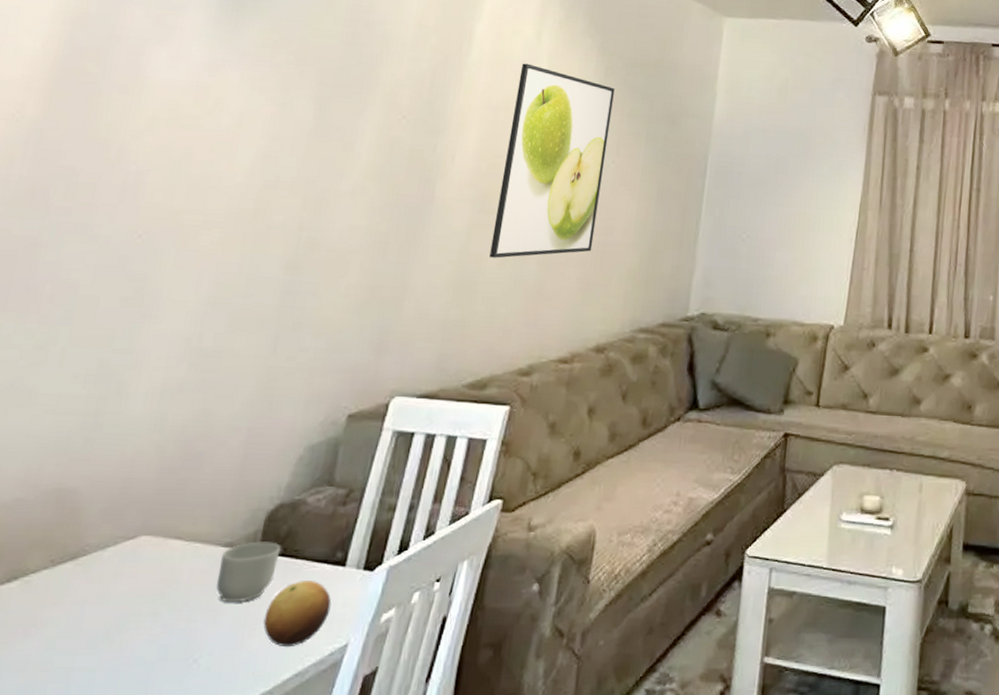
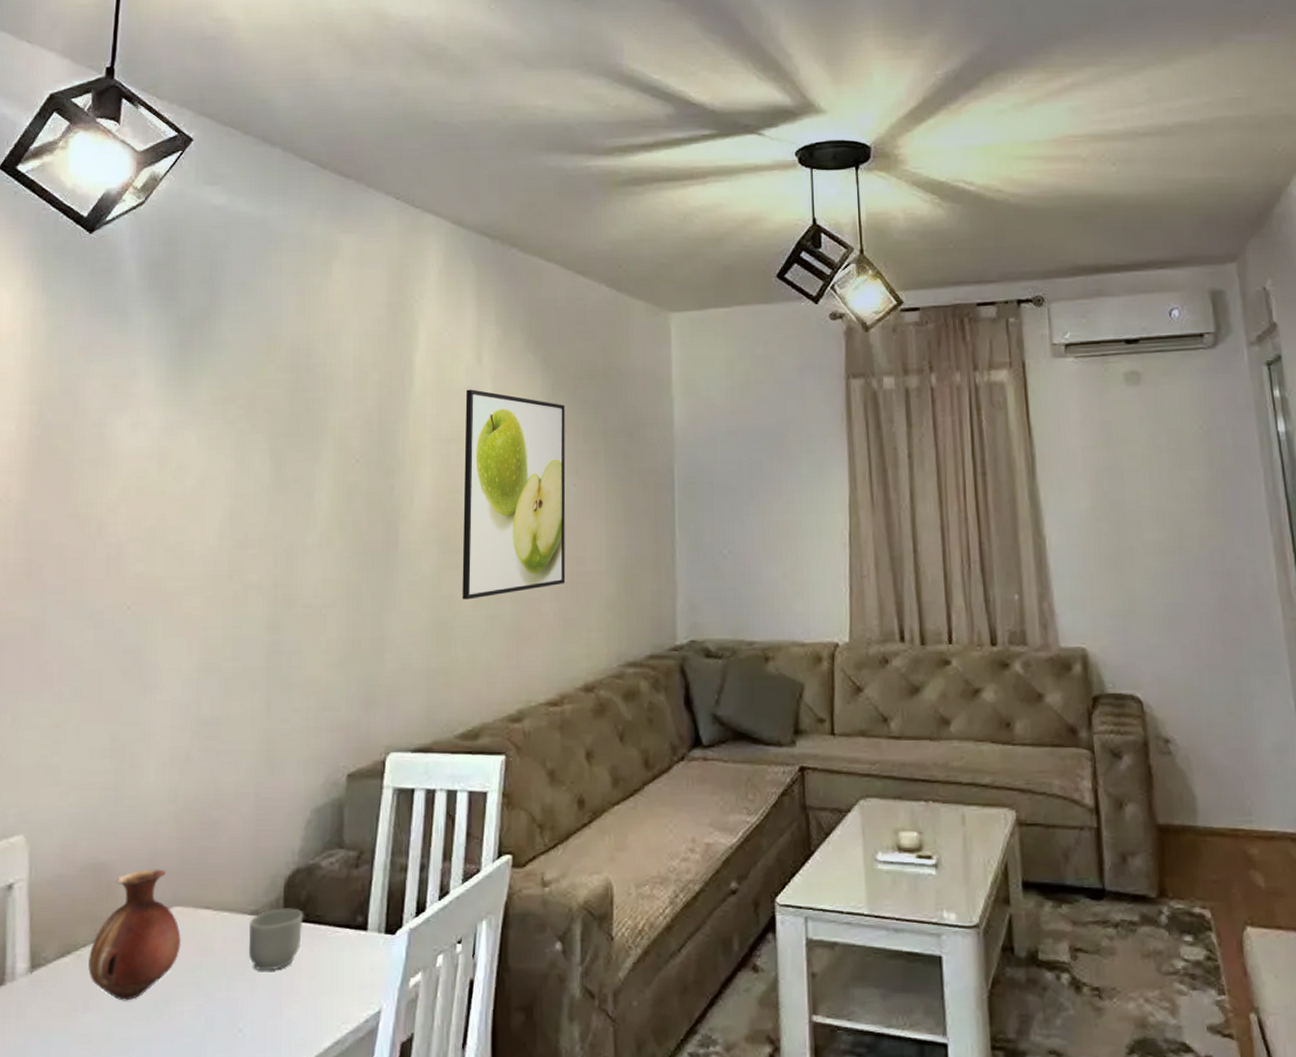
vase: none [35,497,146,629] -> present [88,869,182,1001]
fruit: present [263,581,332,648] -> none [297,946,359,1015]

